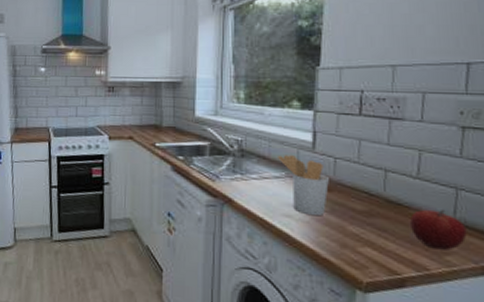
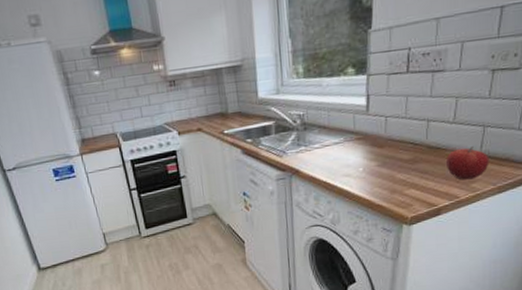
utensil holder: present [278,155,329,216] -> none [336,120,381,172]

